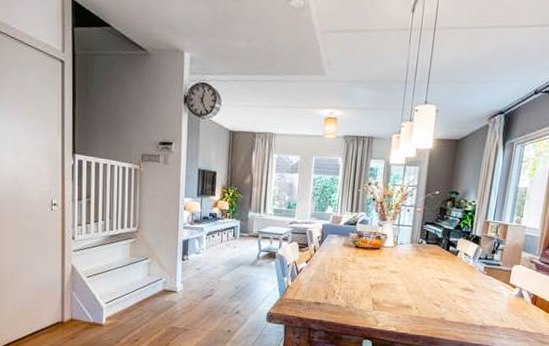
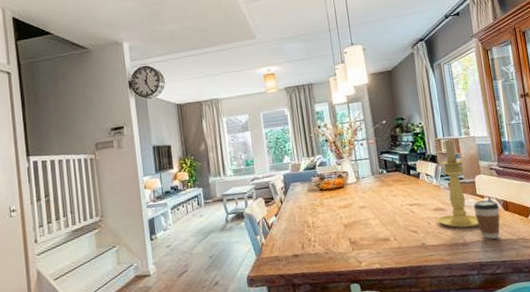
candle holder: none [462,222,506,314] -> present [436,138,479,228]
coffee cup: none [501,289,528,328] -> present [473,200,500,239]

